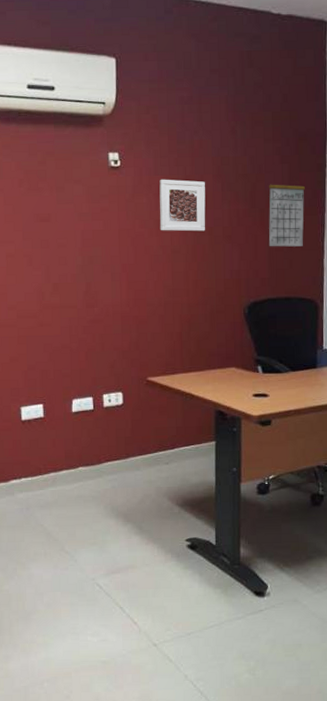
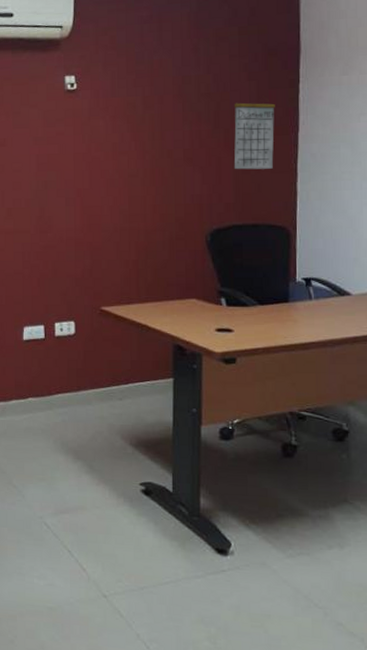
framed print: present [159,179,206,232] -> none [116,100,165,155]

